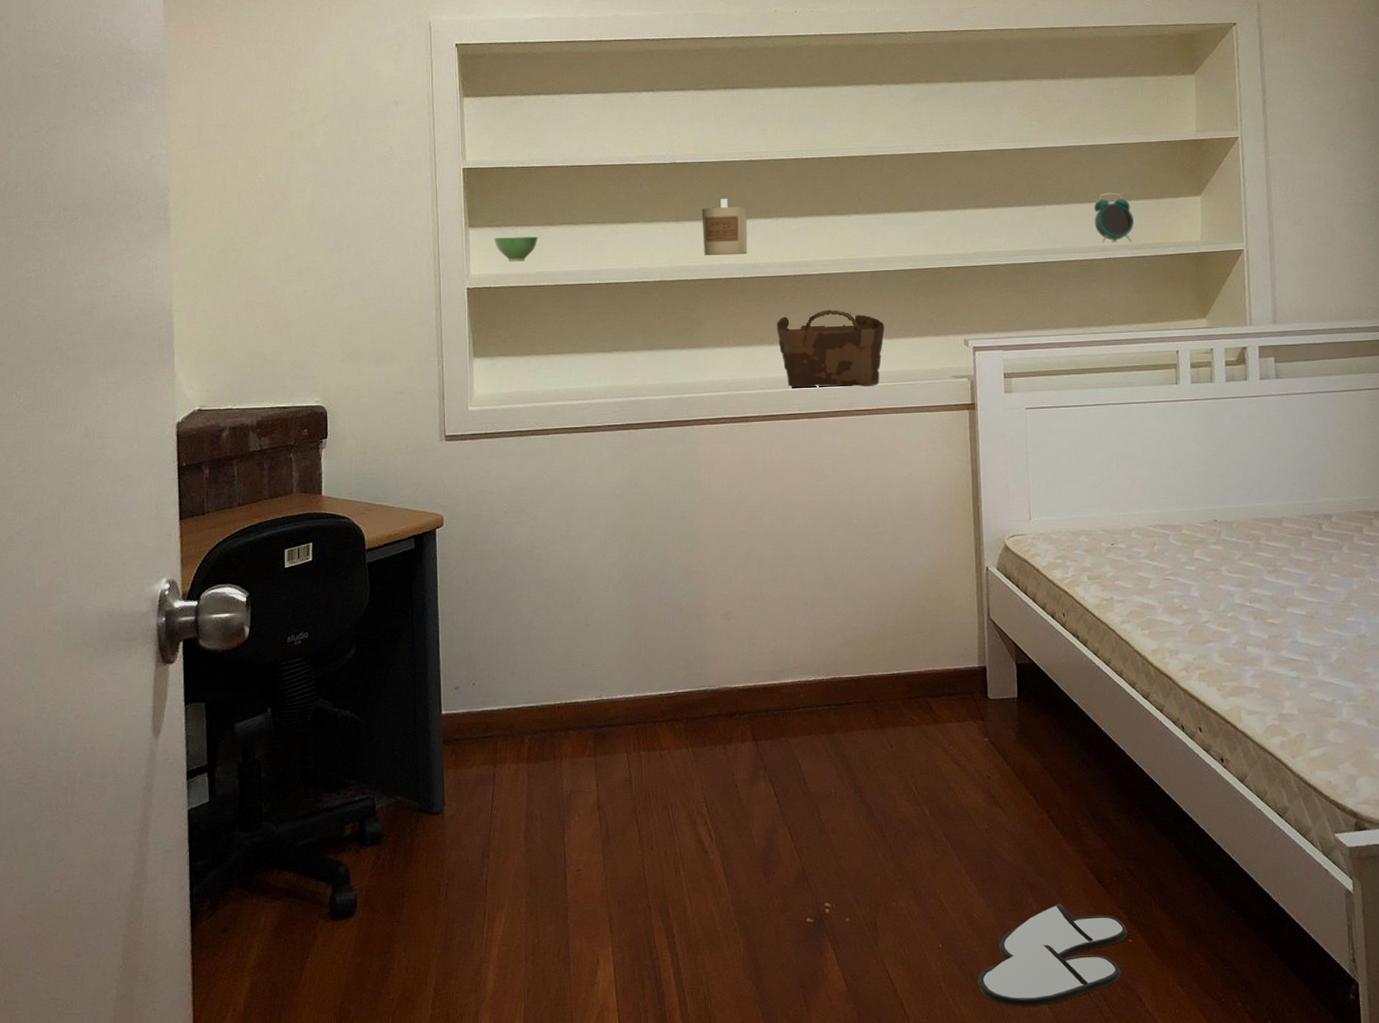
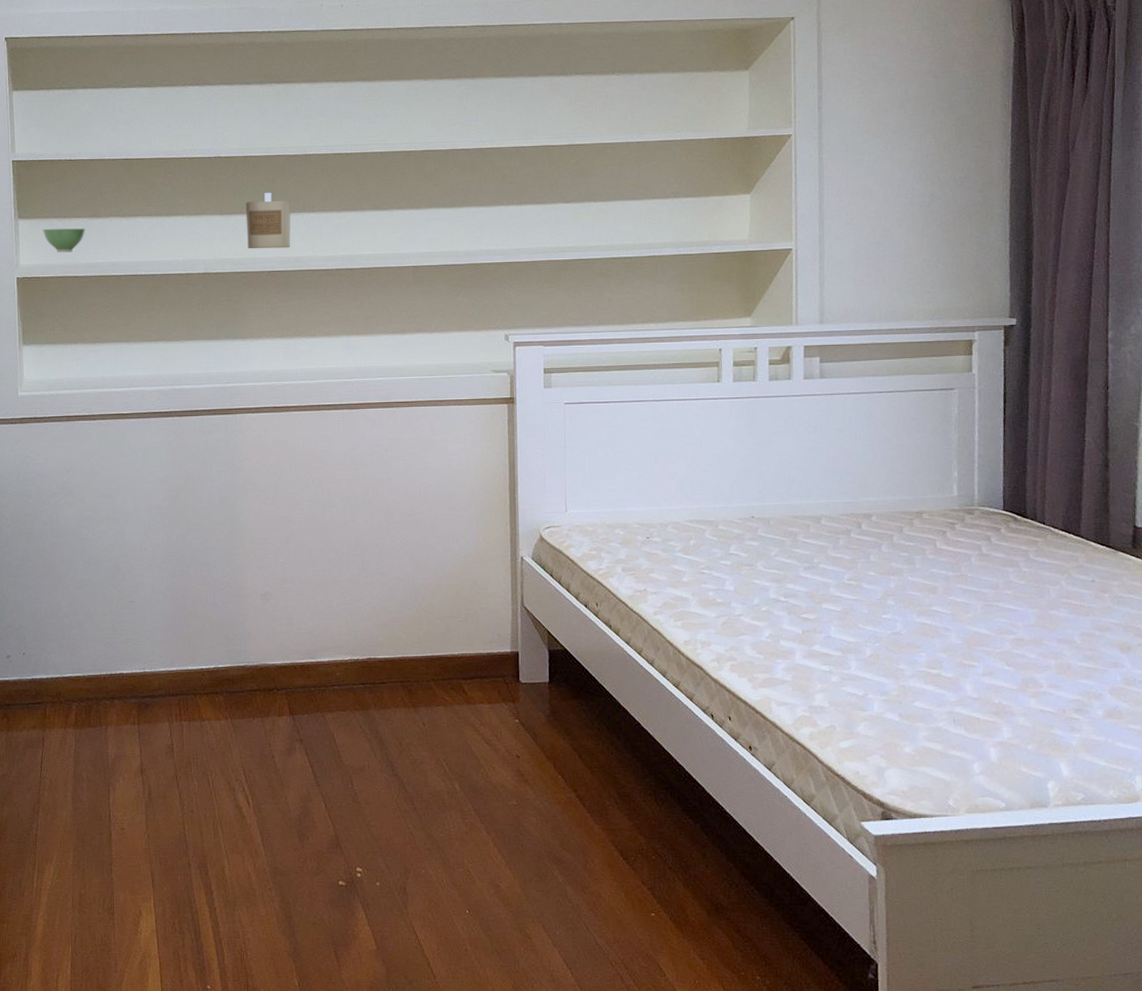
woven basket: present [776,309,885,388] -> none [318,303,426,380]
slippers: present [977,903,1128,1007] -> none [502,877,650,972]
alarm clock: present [1094,192,1134,243] -> none [640,190,680,241]

